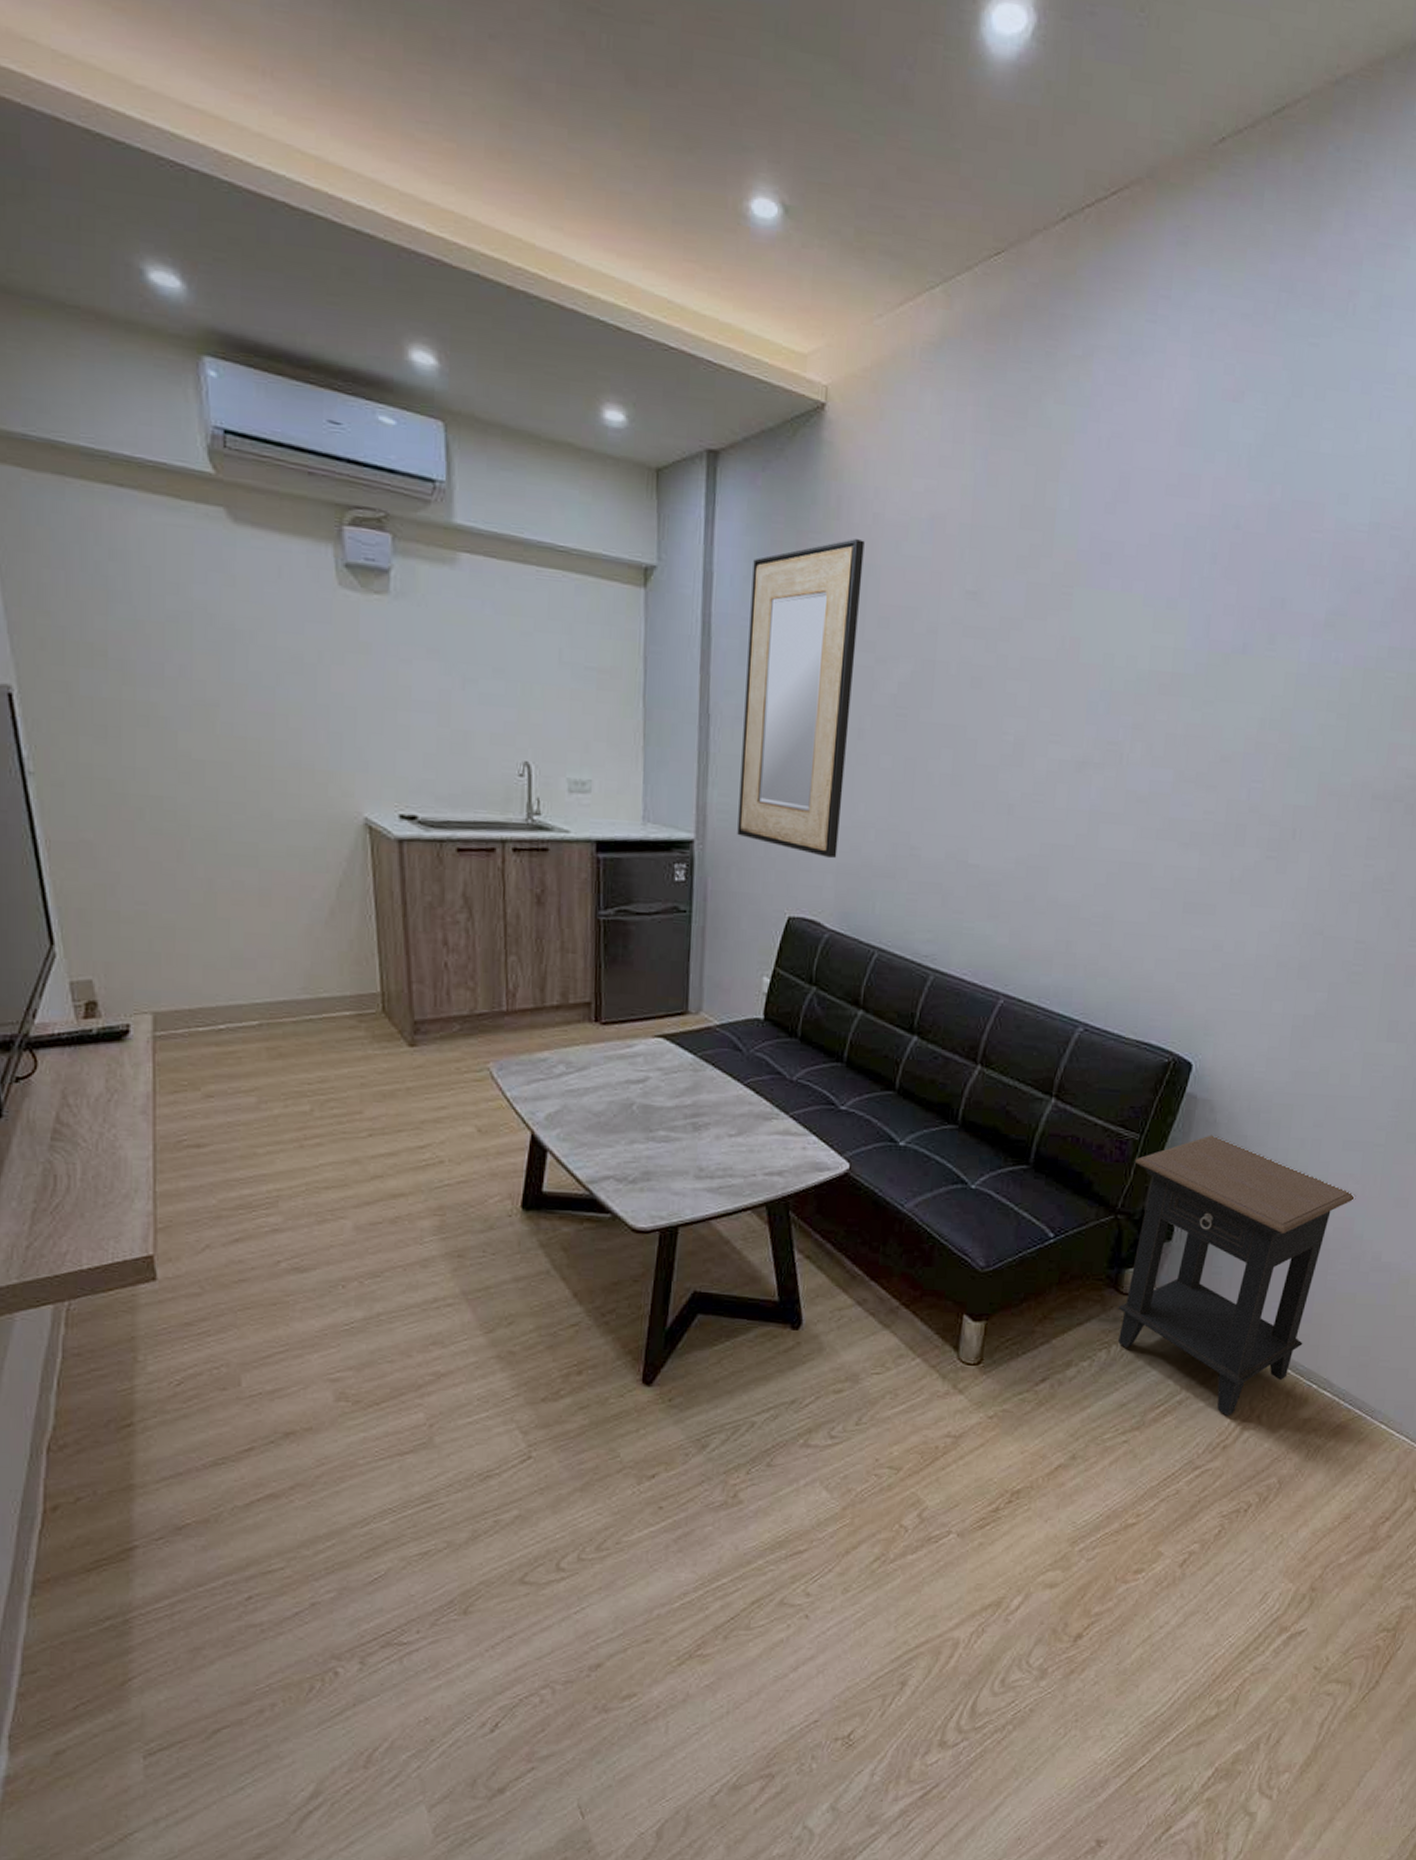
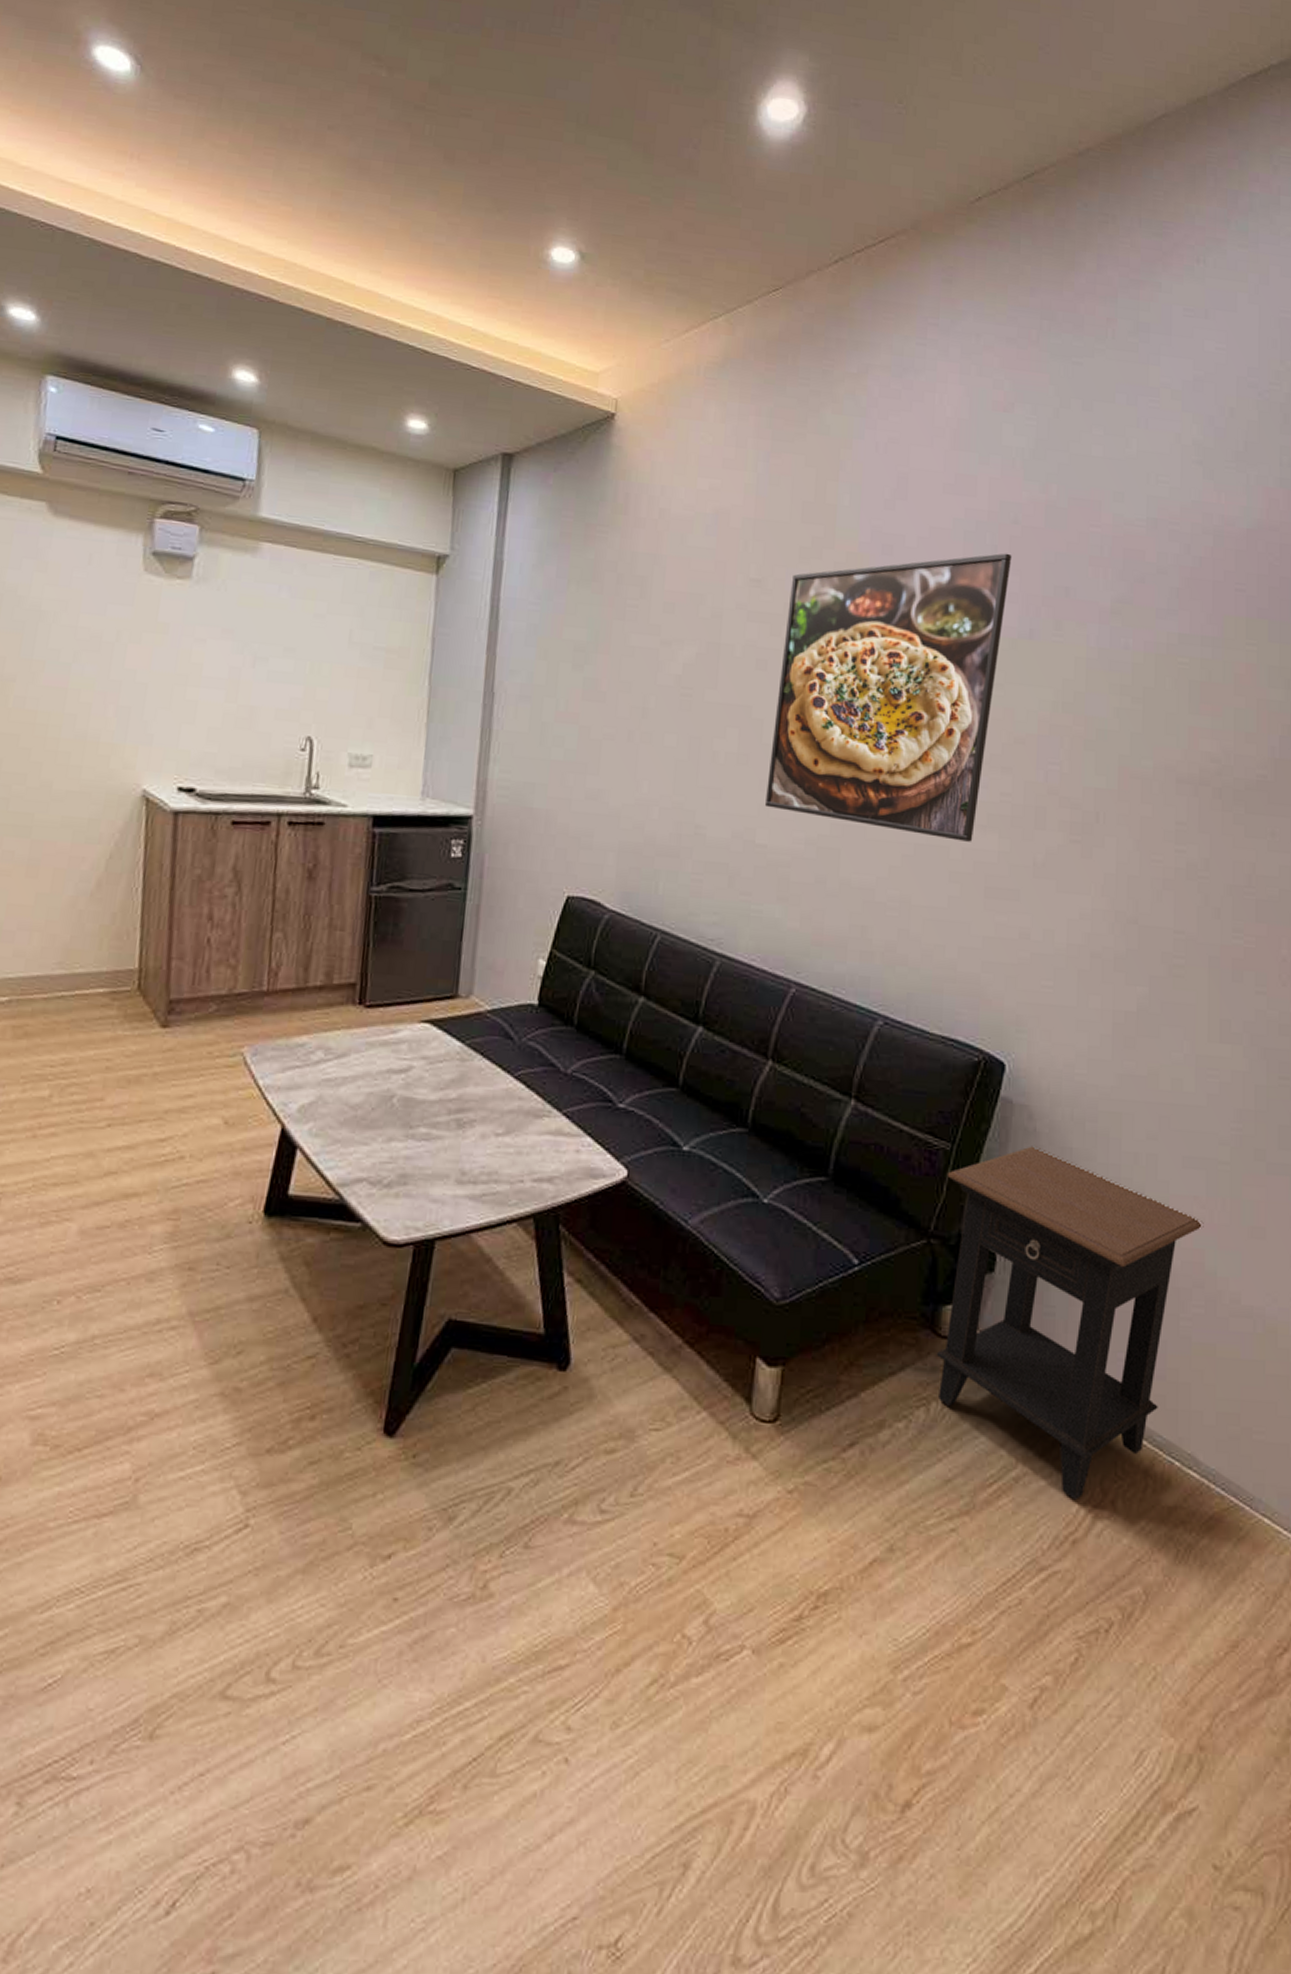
home mirror: present [737,539,865,859] -> none [517,531,651,837]
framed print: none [978,561,1231,859] -> present [766,553,1012,842]

